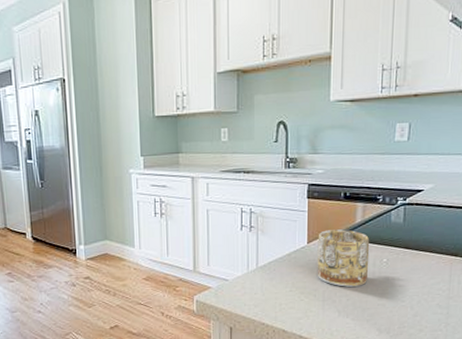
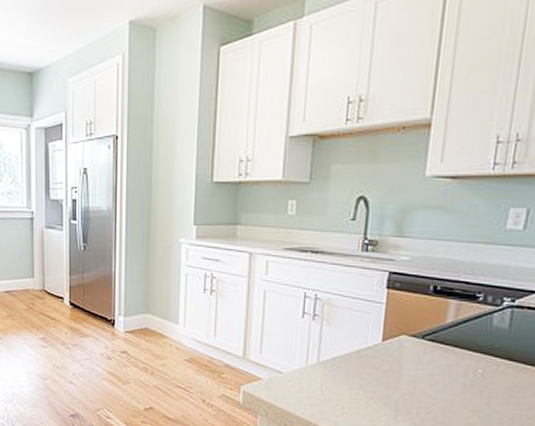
mug: present [317,229,370,287] -> none [391,328,463,399]

